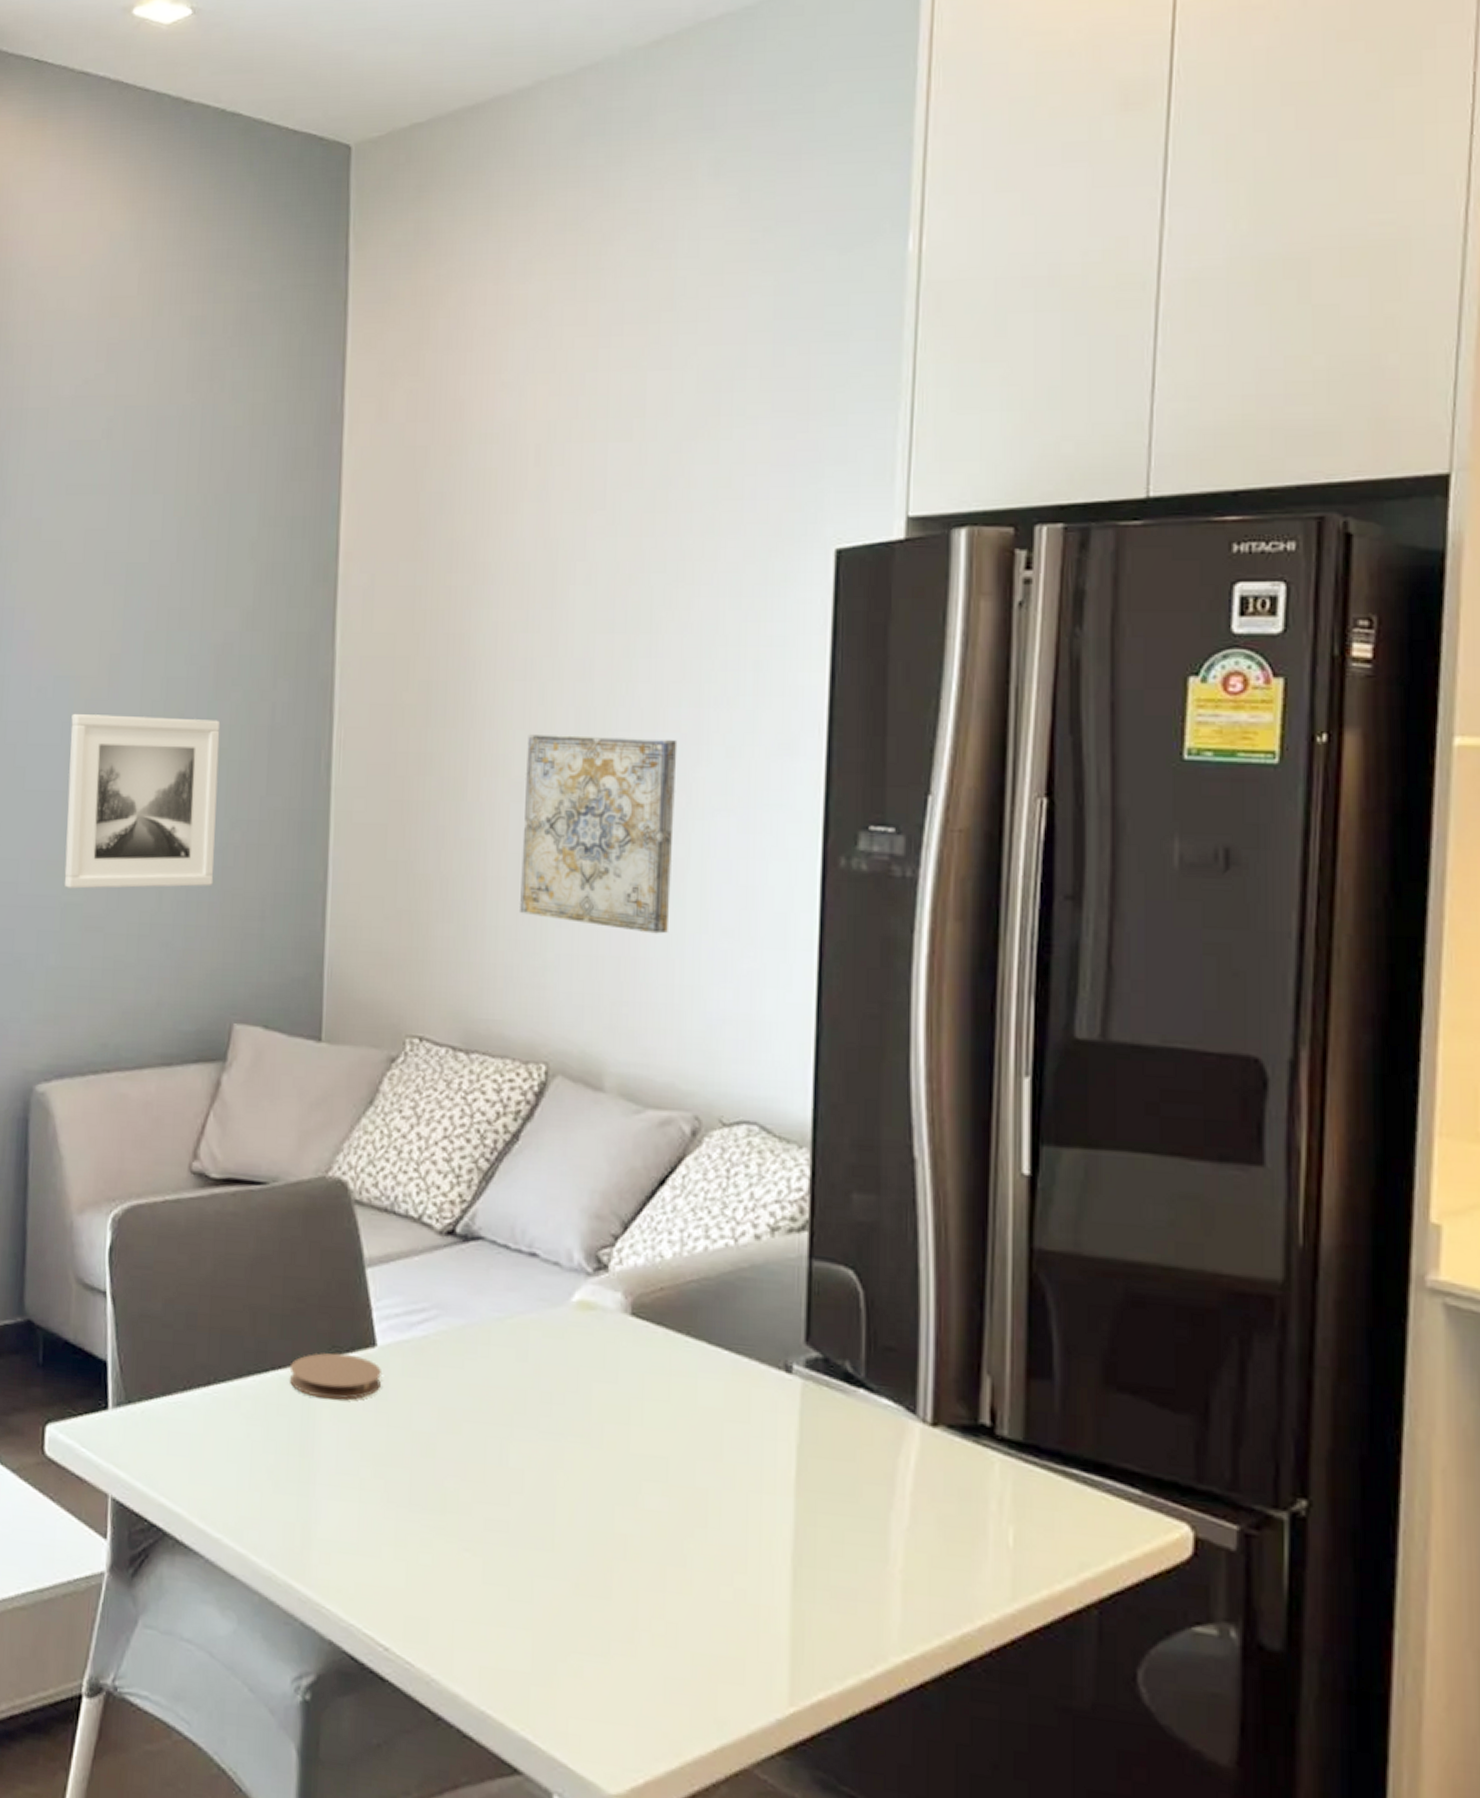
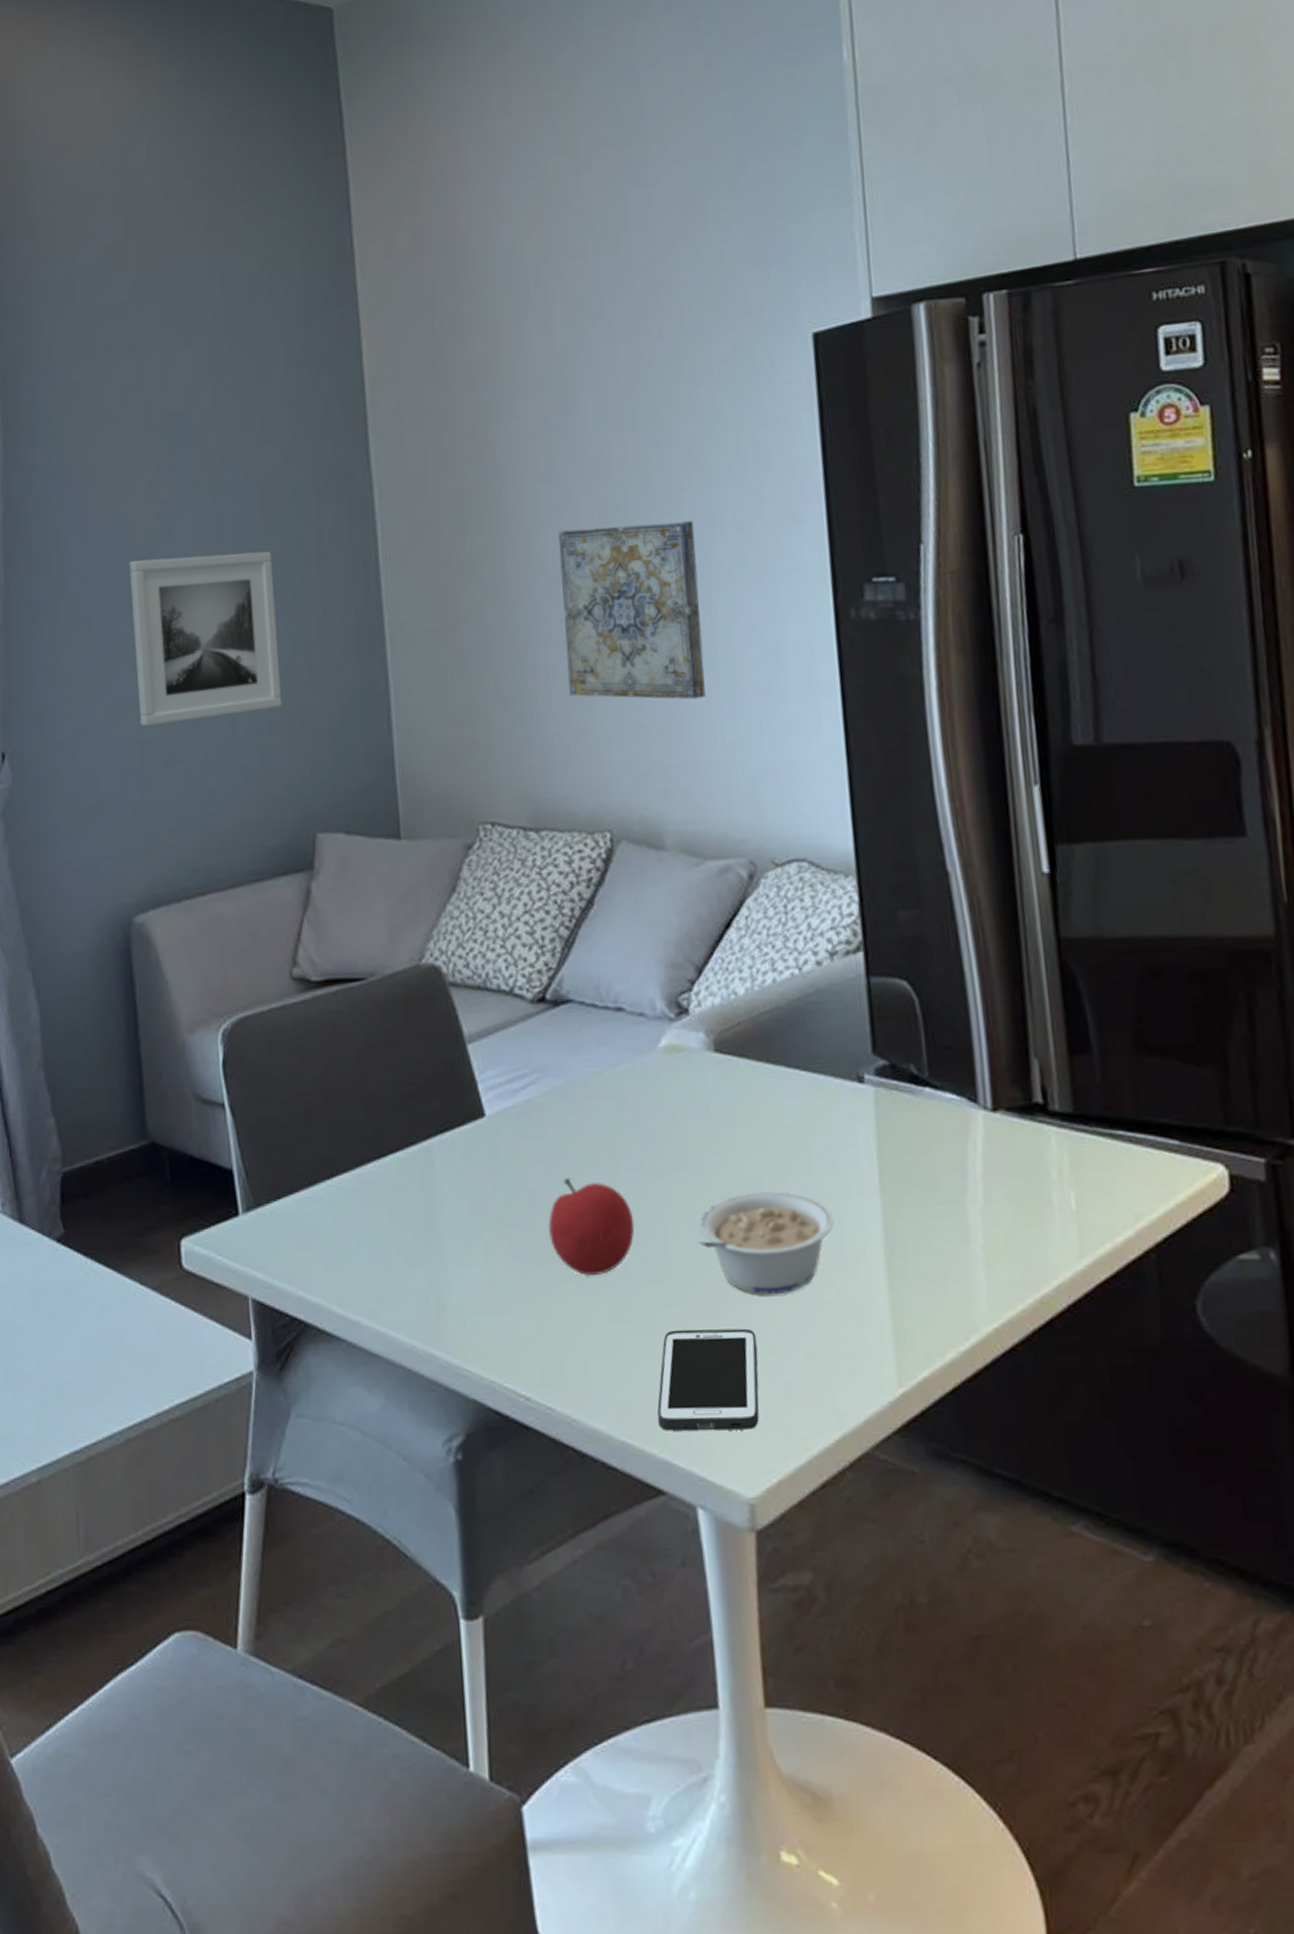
coaster: present [289,1352,381,1400] -> none [406,1127,494,1173]
fruit: none [430,1425,523,1532] -> present [548,1178,635,1277]
cell phone: none [522,1603,640,1723] -> present [657,1328,759,1431]
legume: none [588,1471,740,1585] -> present [698,1191,834,1295]

